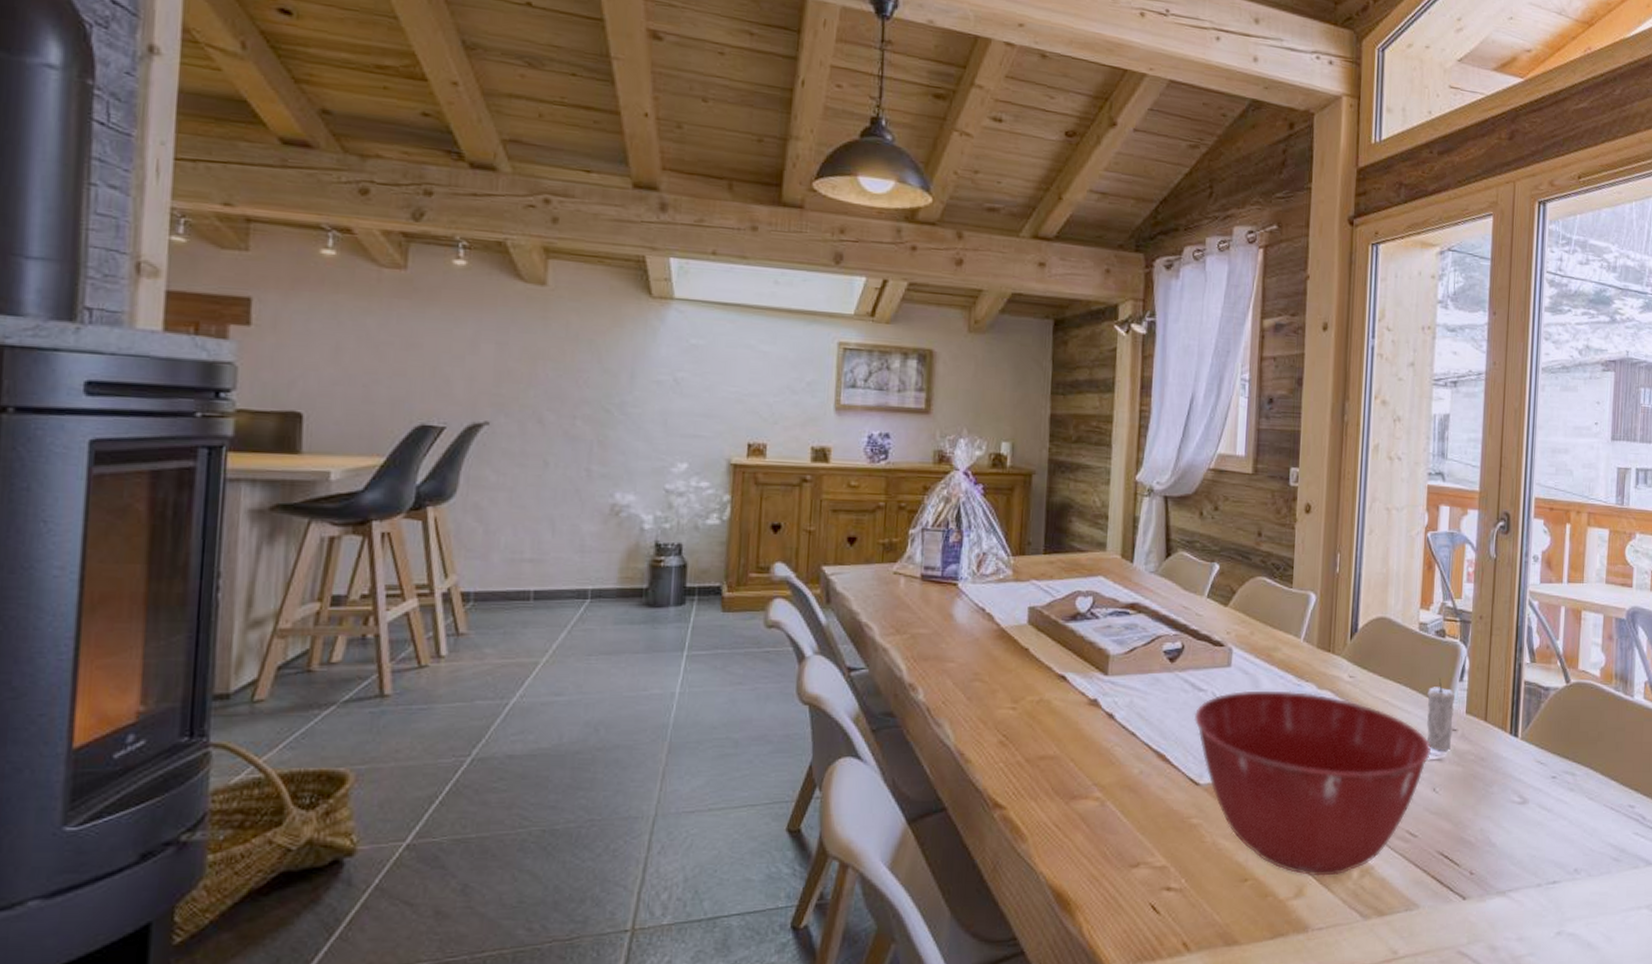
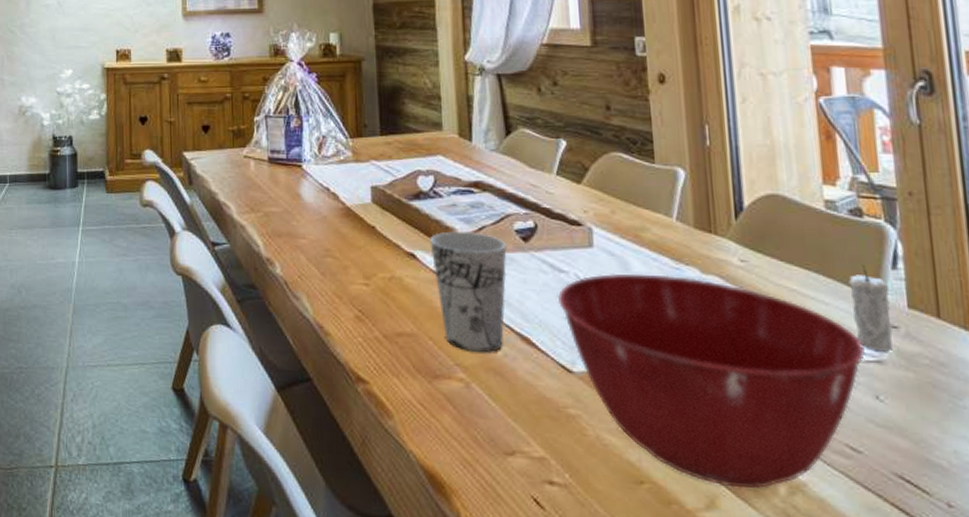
cup: none [1081,653,1154,772] -> present [430,231,507,354]

